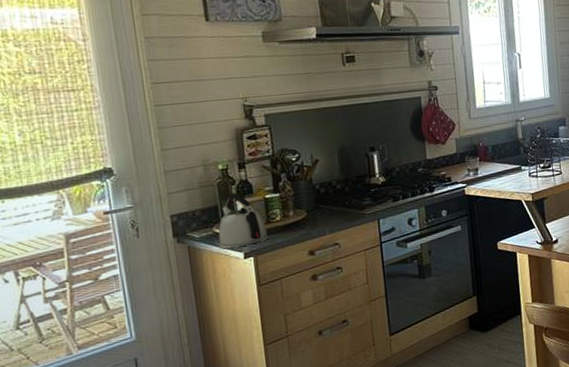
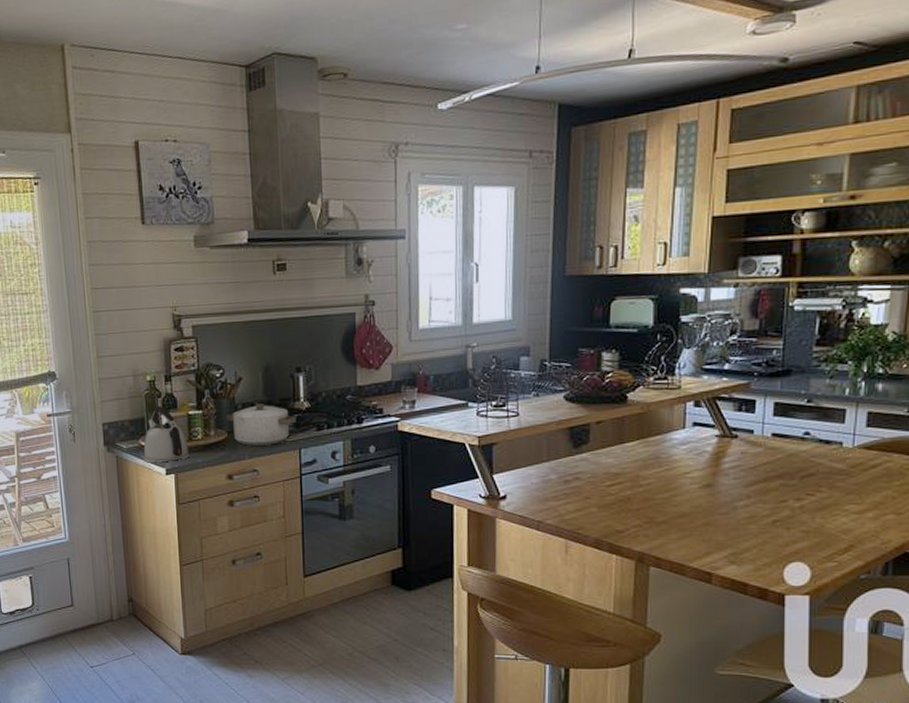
cooking pot: none [305,181,373,222] -> present [226,402,296,446]

